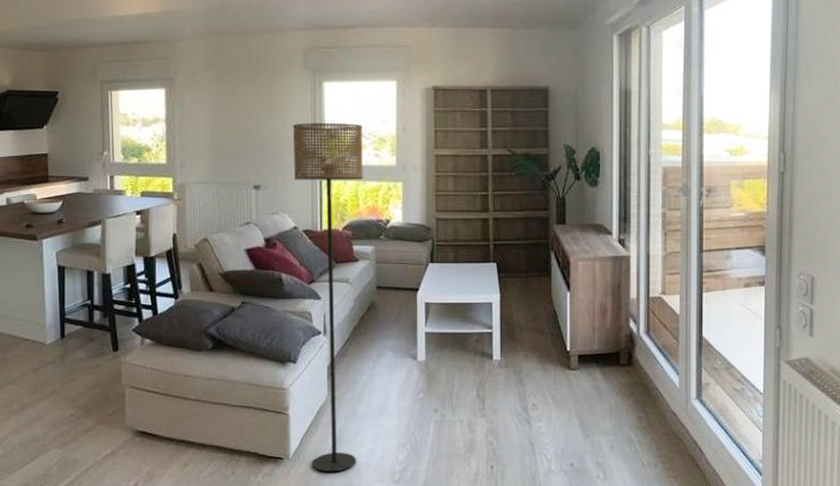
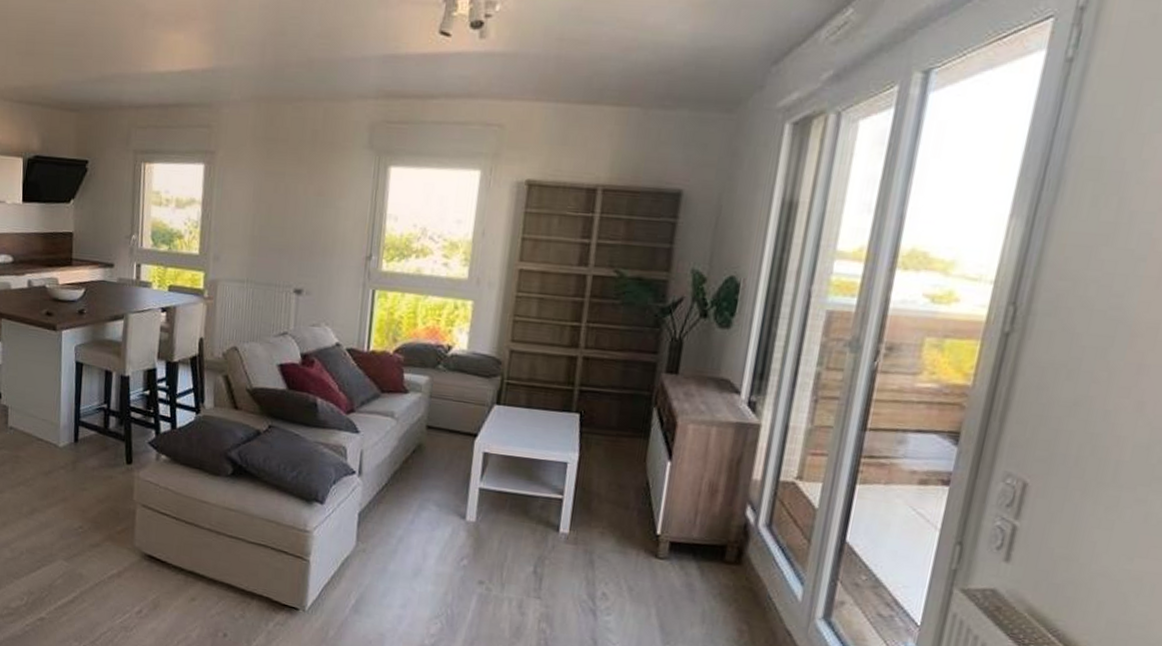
floor lamp: present [292,123,363,472] -> none [330,217,431,635]

